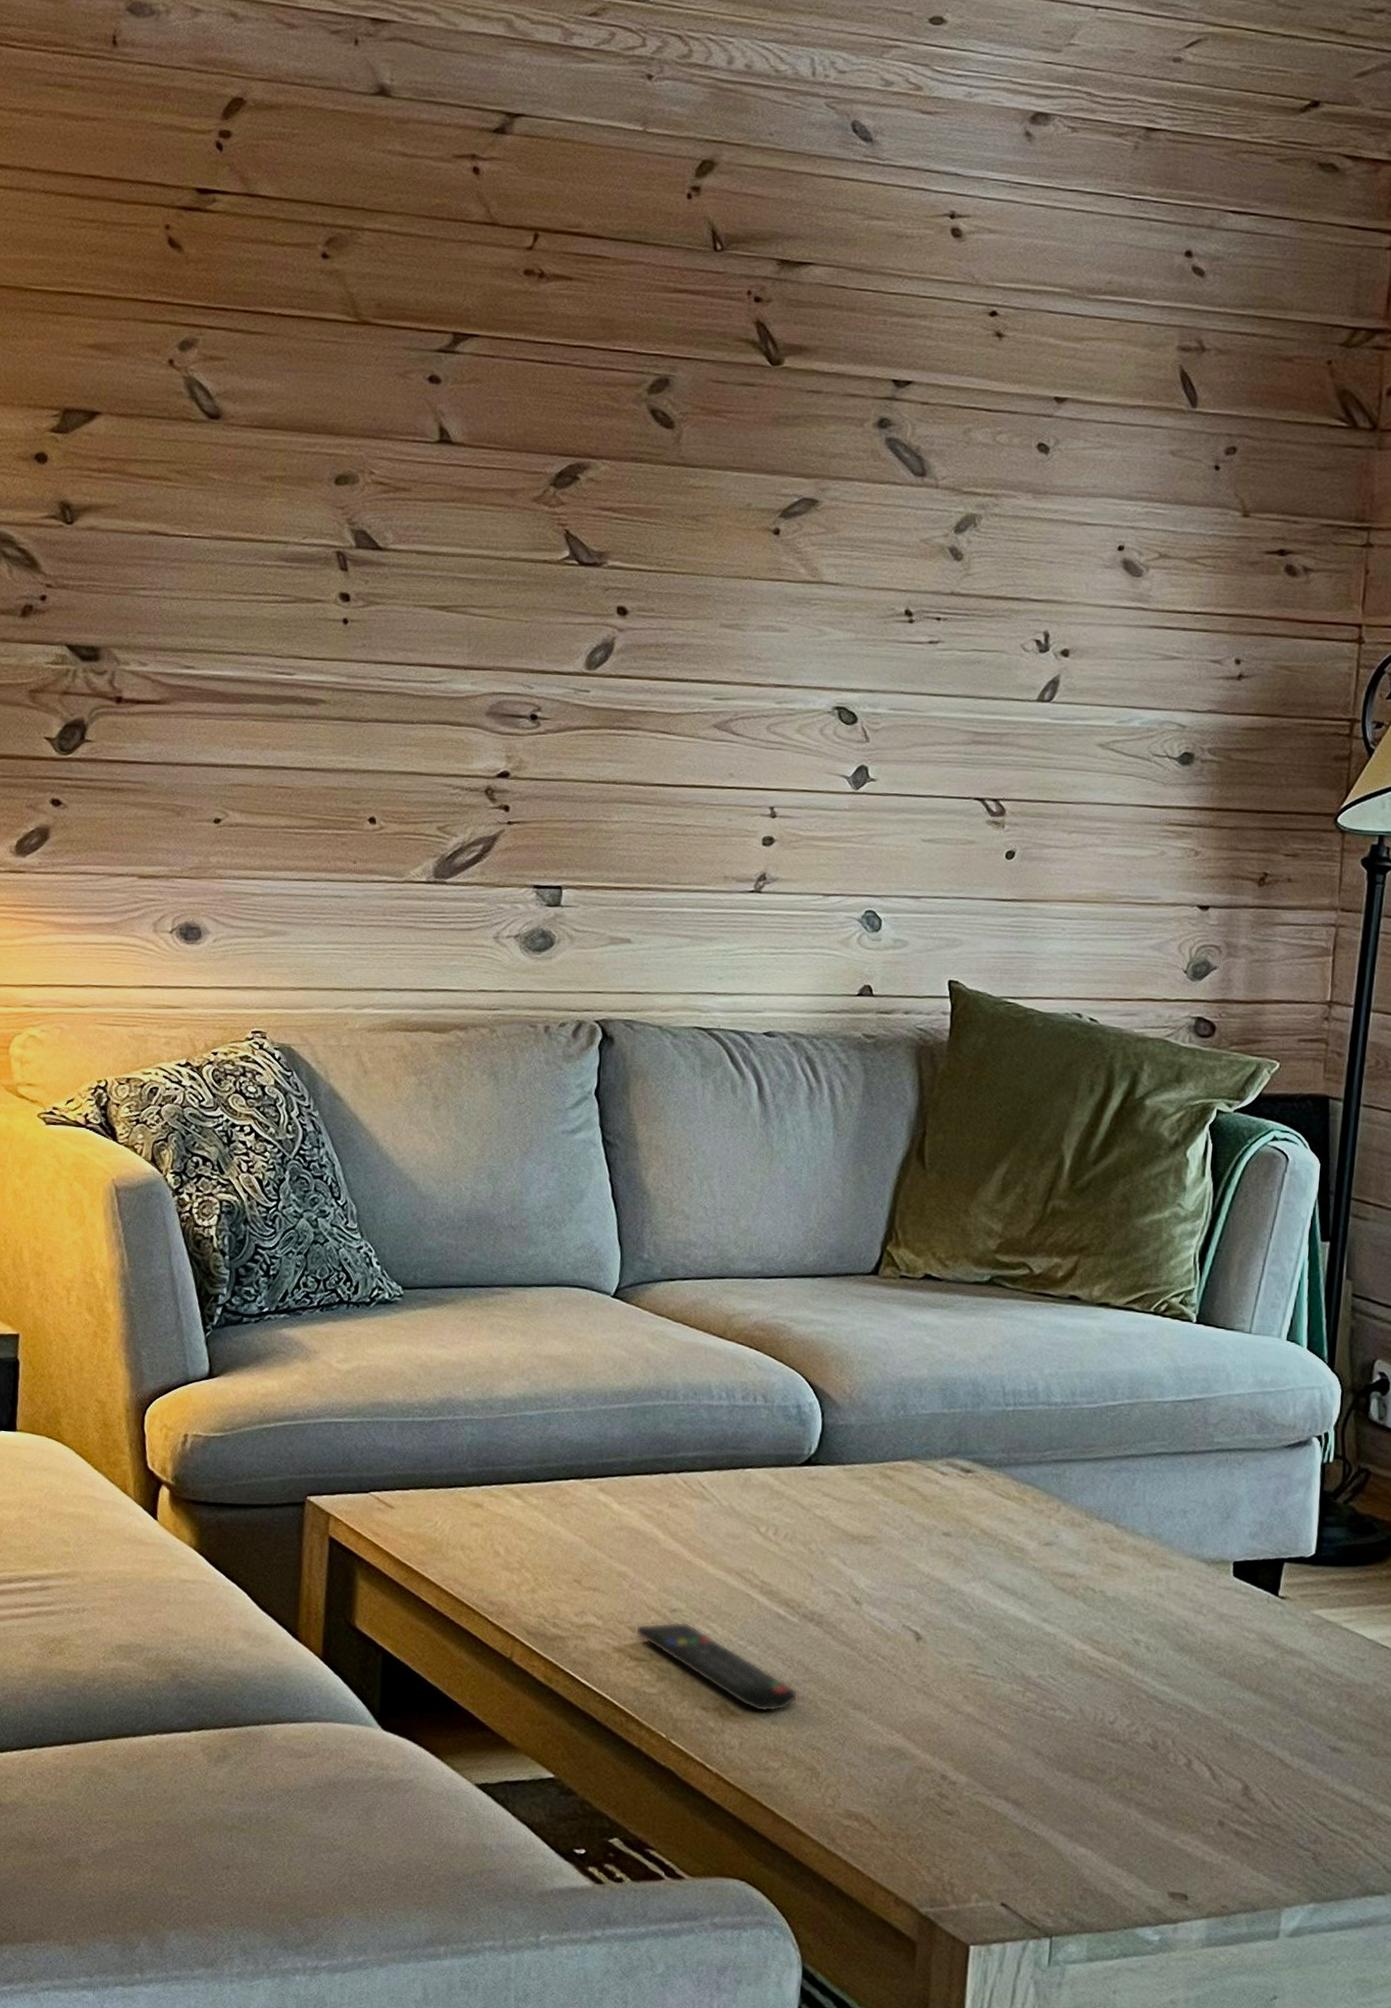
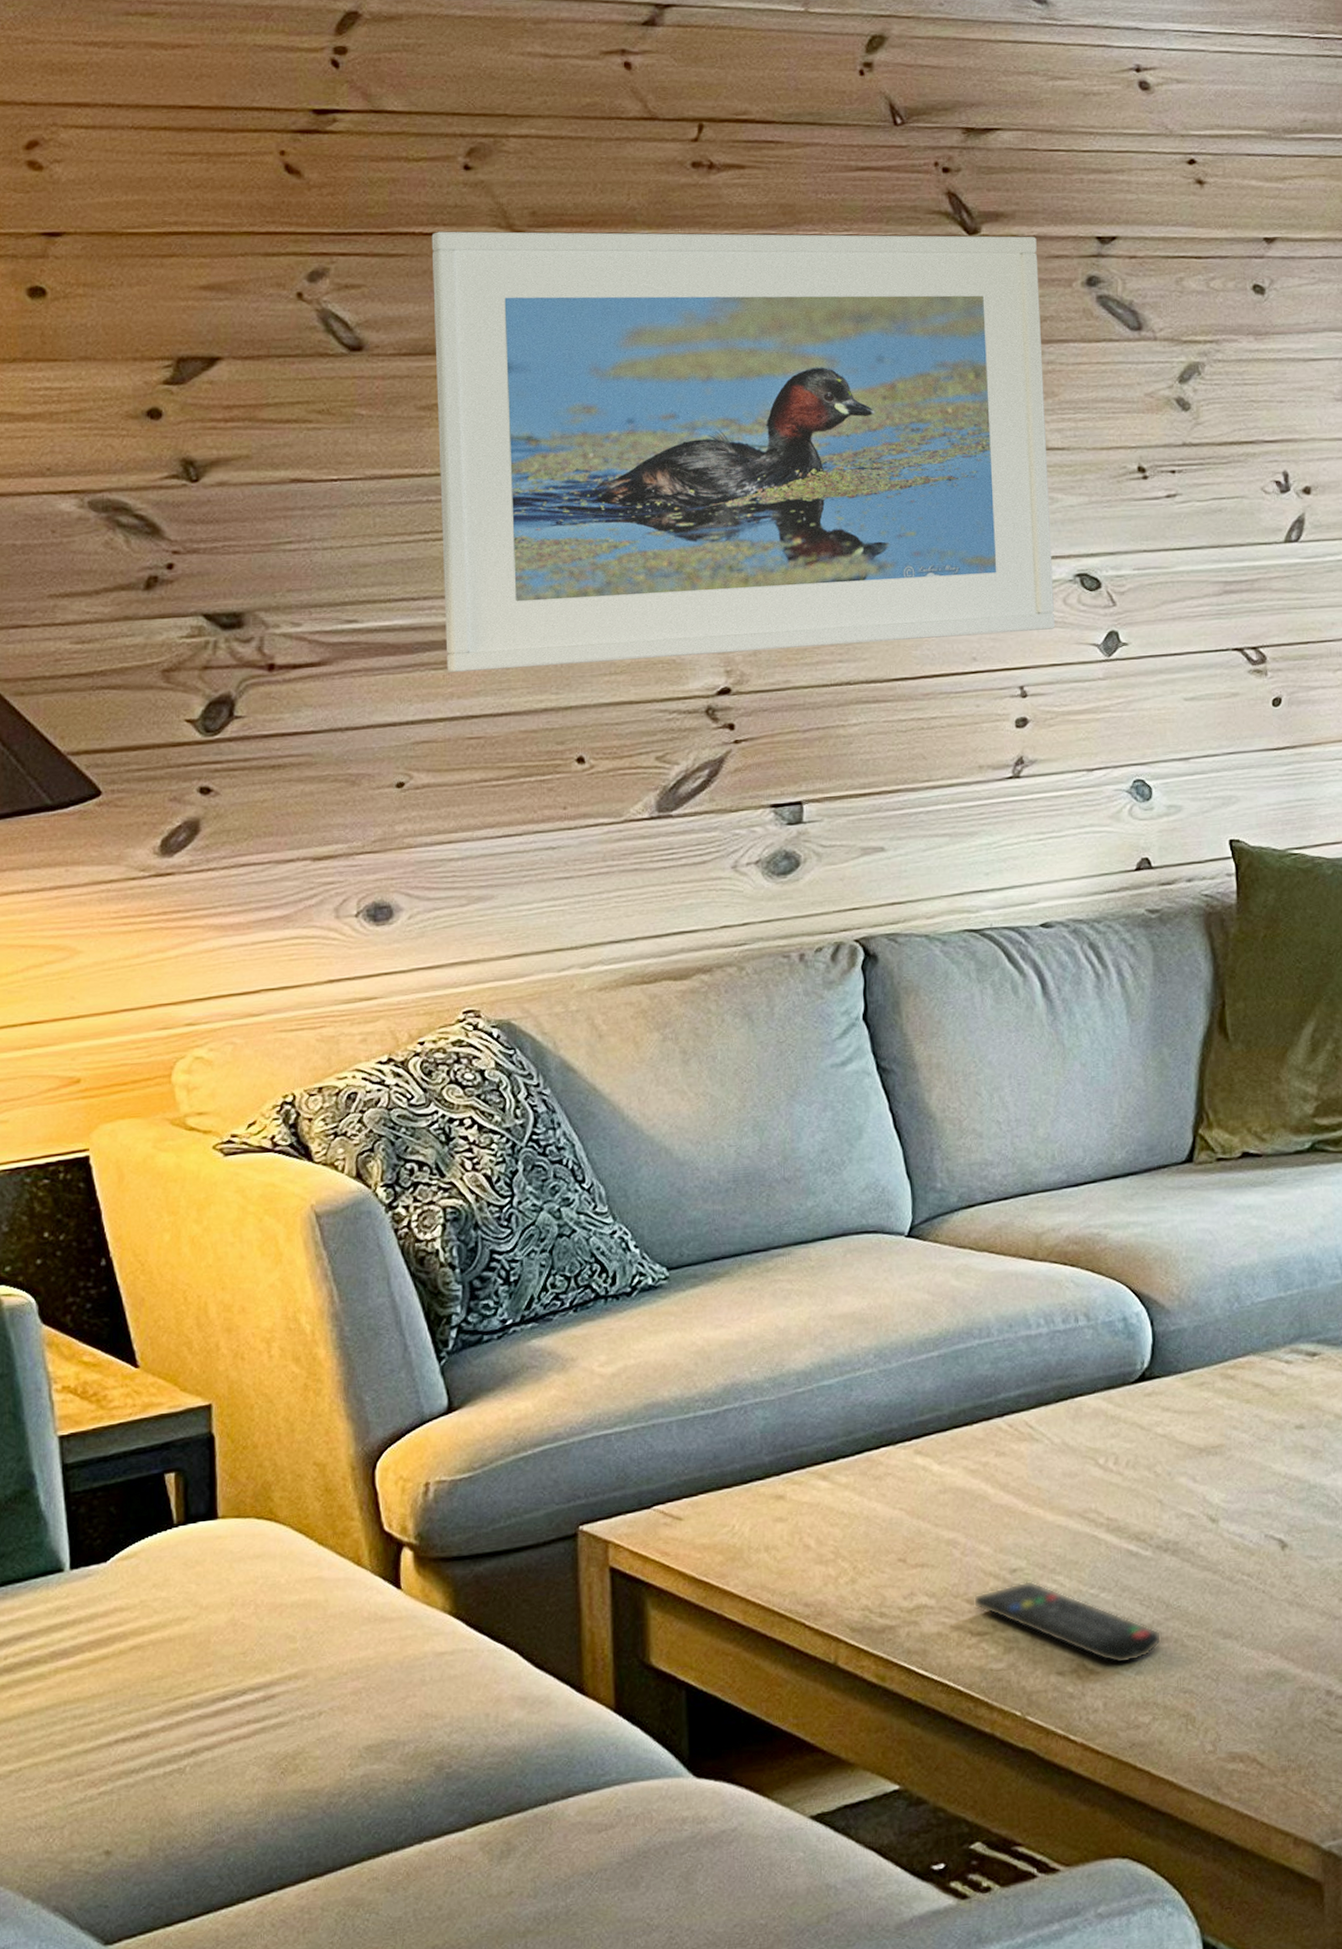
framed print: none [266,314,835,757] -> present [431,231,1056,672]

